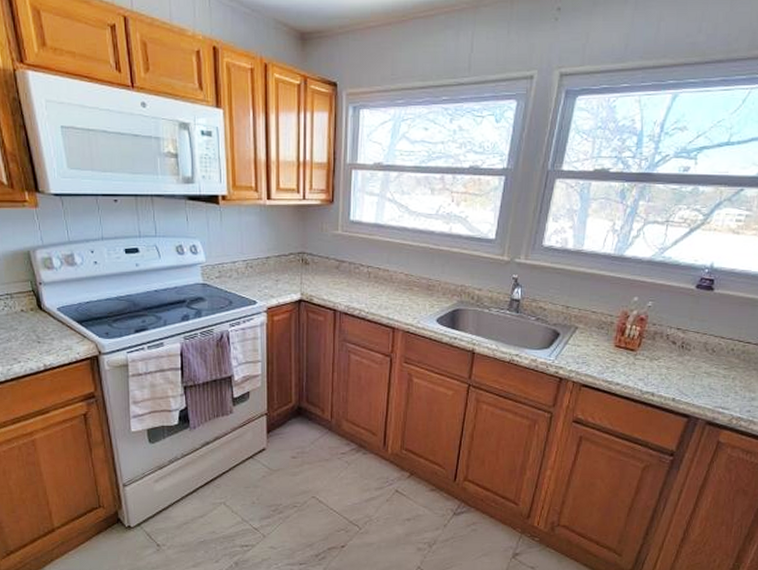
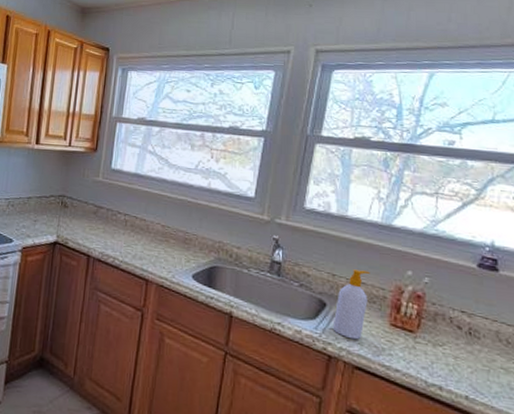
soap bottle: none [564,300,600,362] -> present [332,269,370,340]

